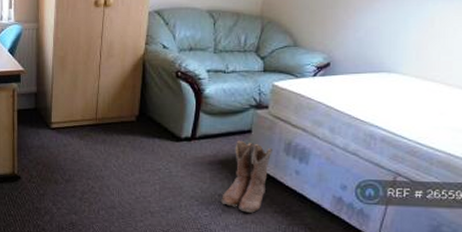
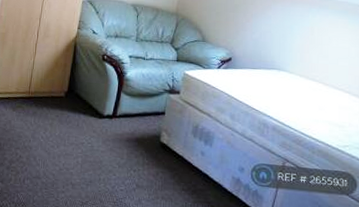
boots: present [220,140,274,213] -> none [135,120,183,189]

